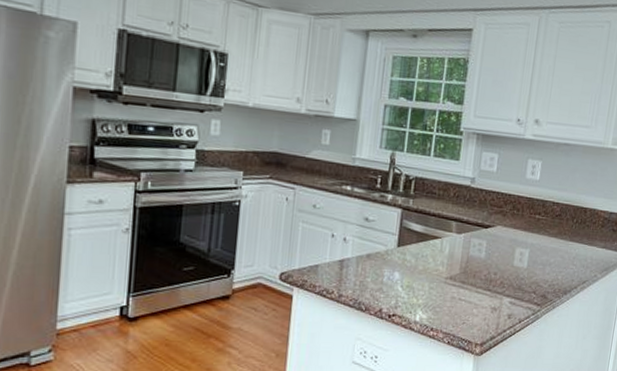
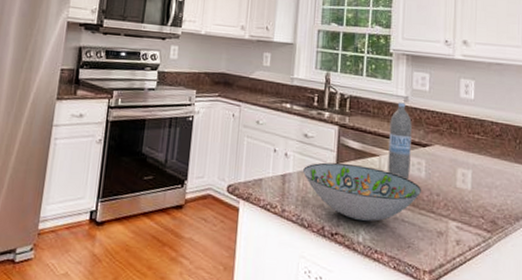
decorative bowl: none [362,246,481,302] -> present [303,162,422,222]
water bottle: none [449,183,477,261] -> present [388,102,412,180]

